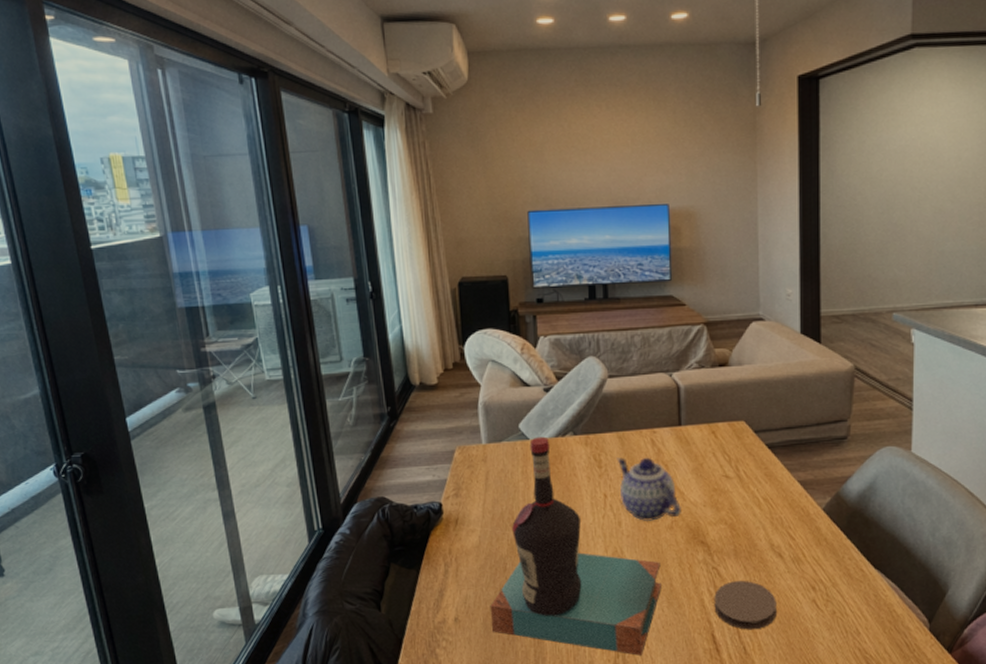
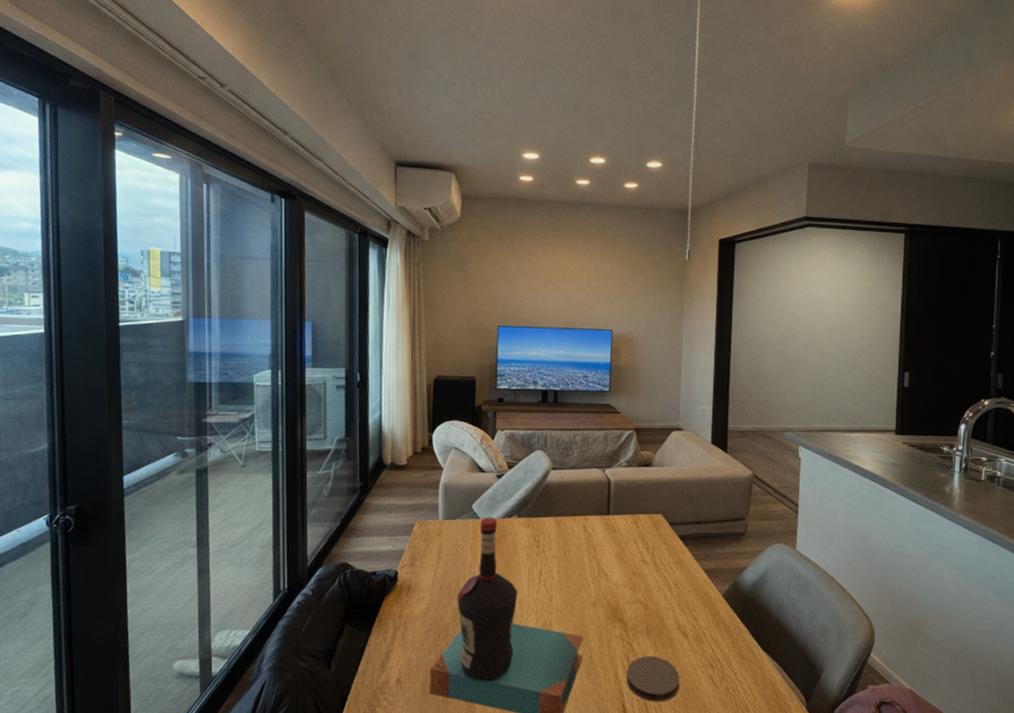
teapot: present [616,457,681,521] -> none [553,539,604,598]

